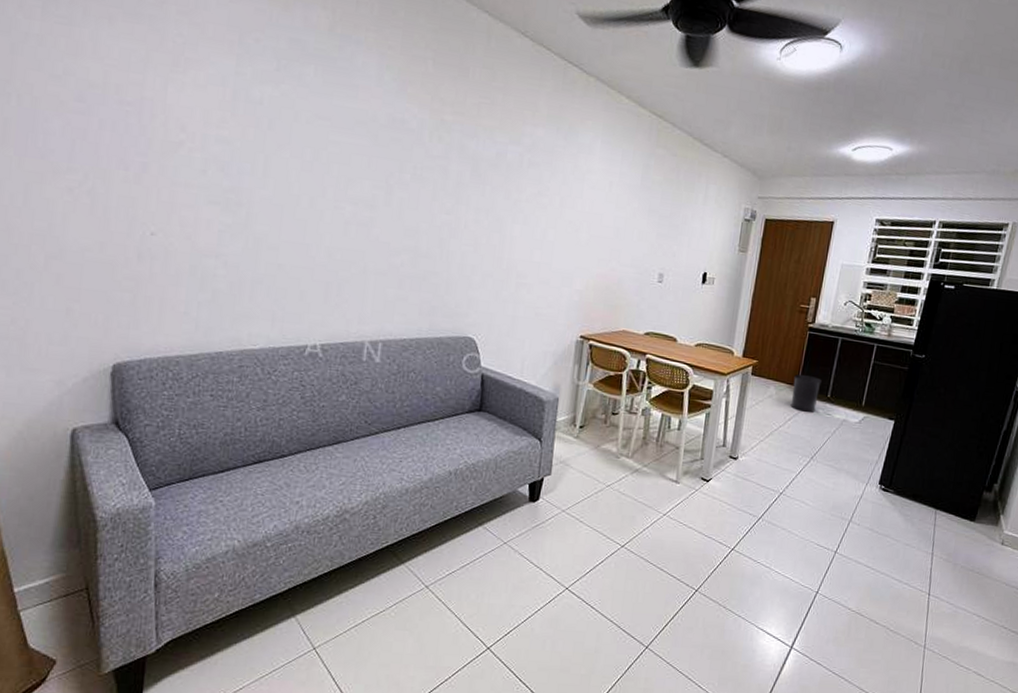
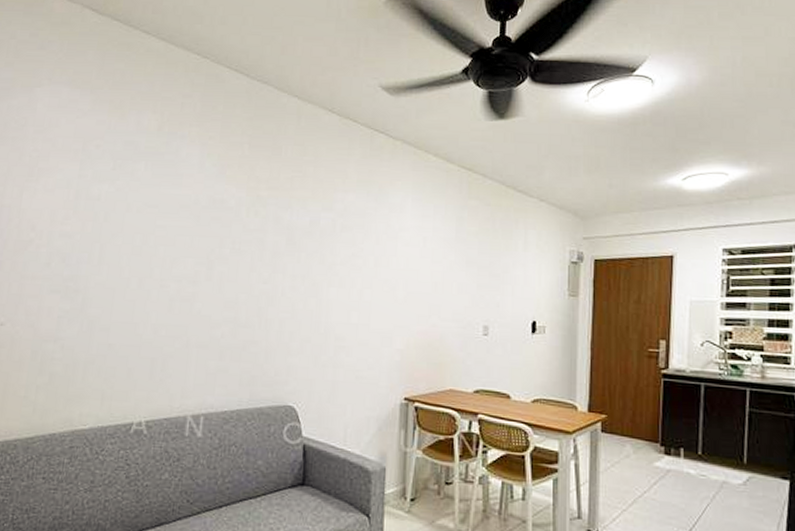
waste bin: present [790,374,823,413] -> none [653,429,689,475]

